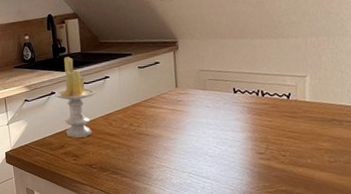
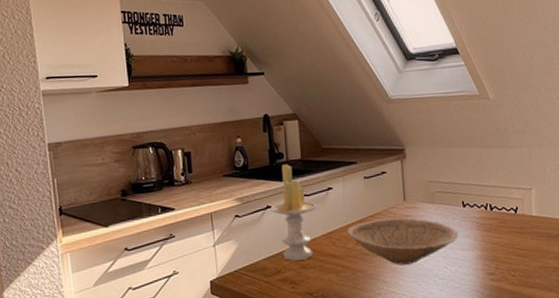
bowl: none [122,102,229,144] -> present [347,217,458,265]

